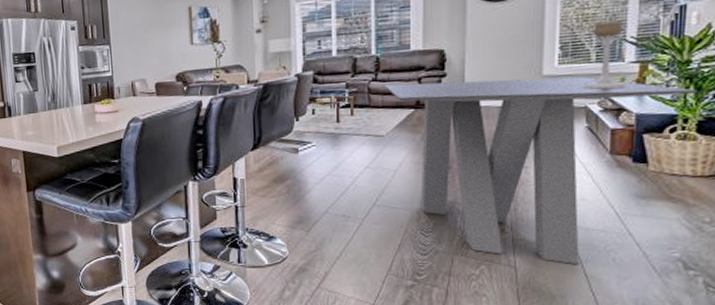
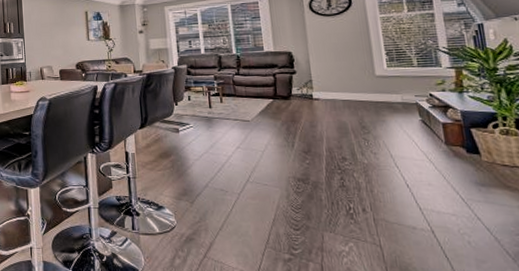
dining table: present [383,76,698,265] -> none [245,78,509,247]
candle holder: present [582,22,627,89] -> none [410,35,448,89]

